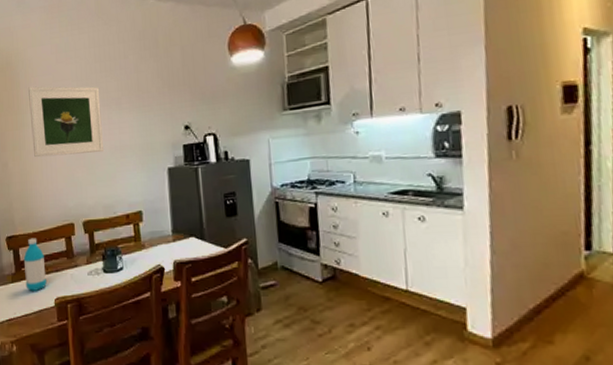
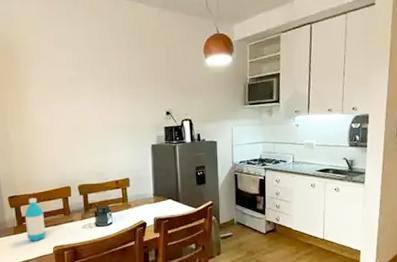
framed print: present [28,86,103,158] -> none [28,69,97,131]

